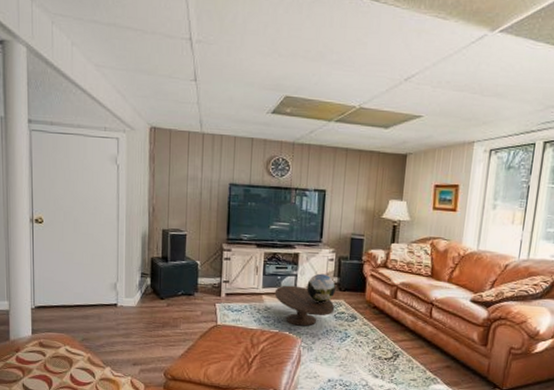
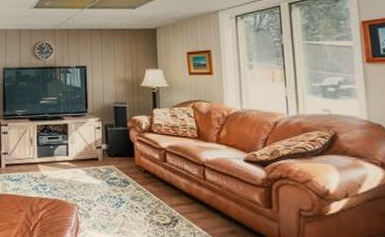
coffee table: present [274,285,335,326] -> none [49,154,107,193]
decorative sphere: present [307,273,336,303] -> none [78,141,105,169]

